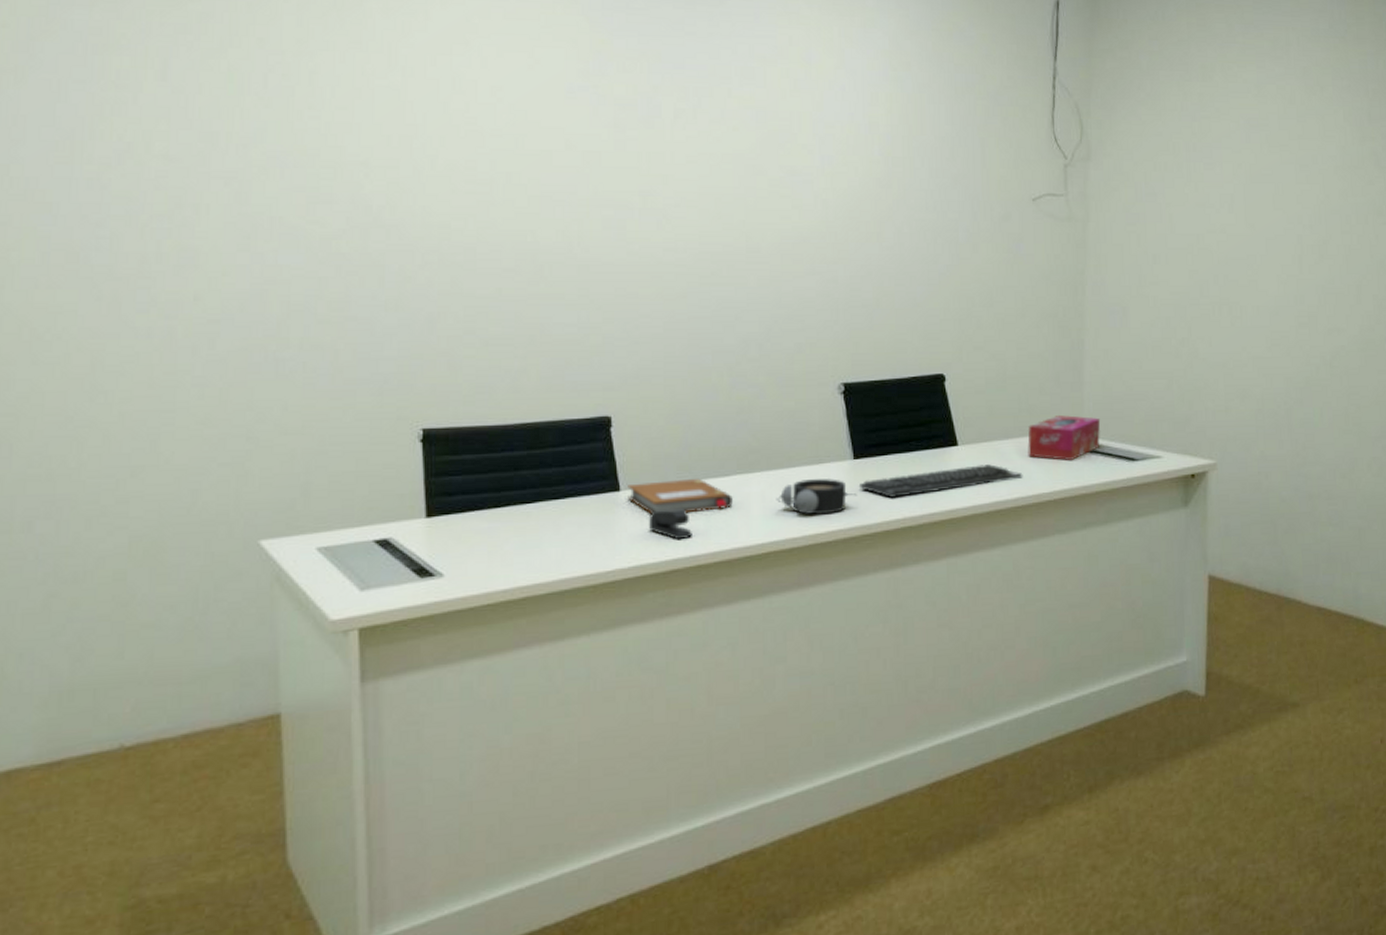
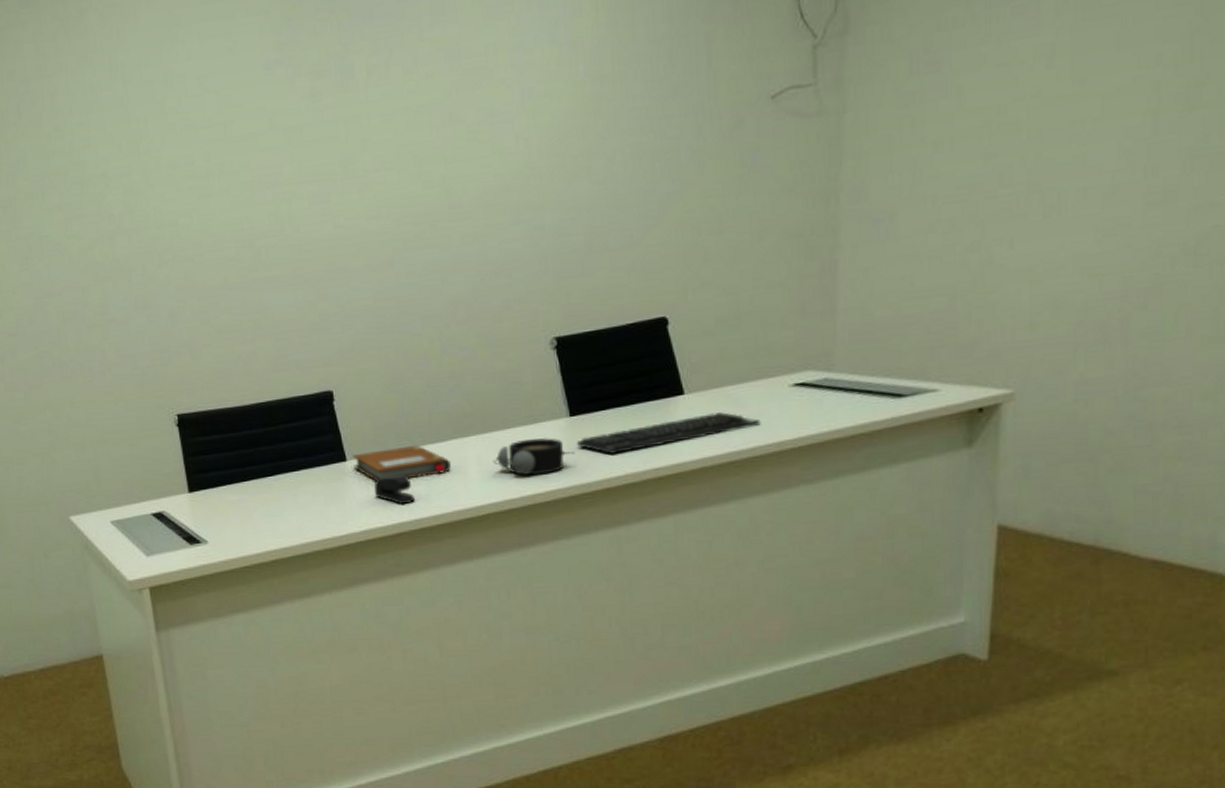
tissue box: present [1027,415,1101,460] -> none [766,350,858,402]

